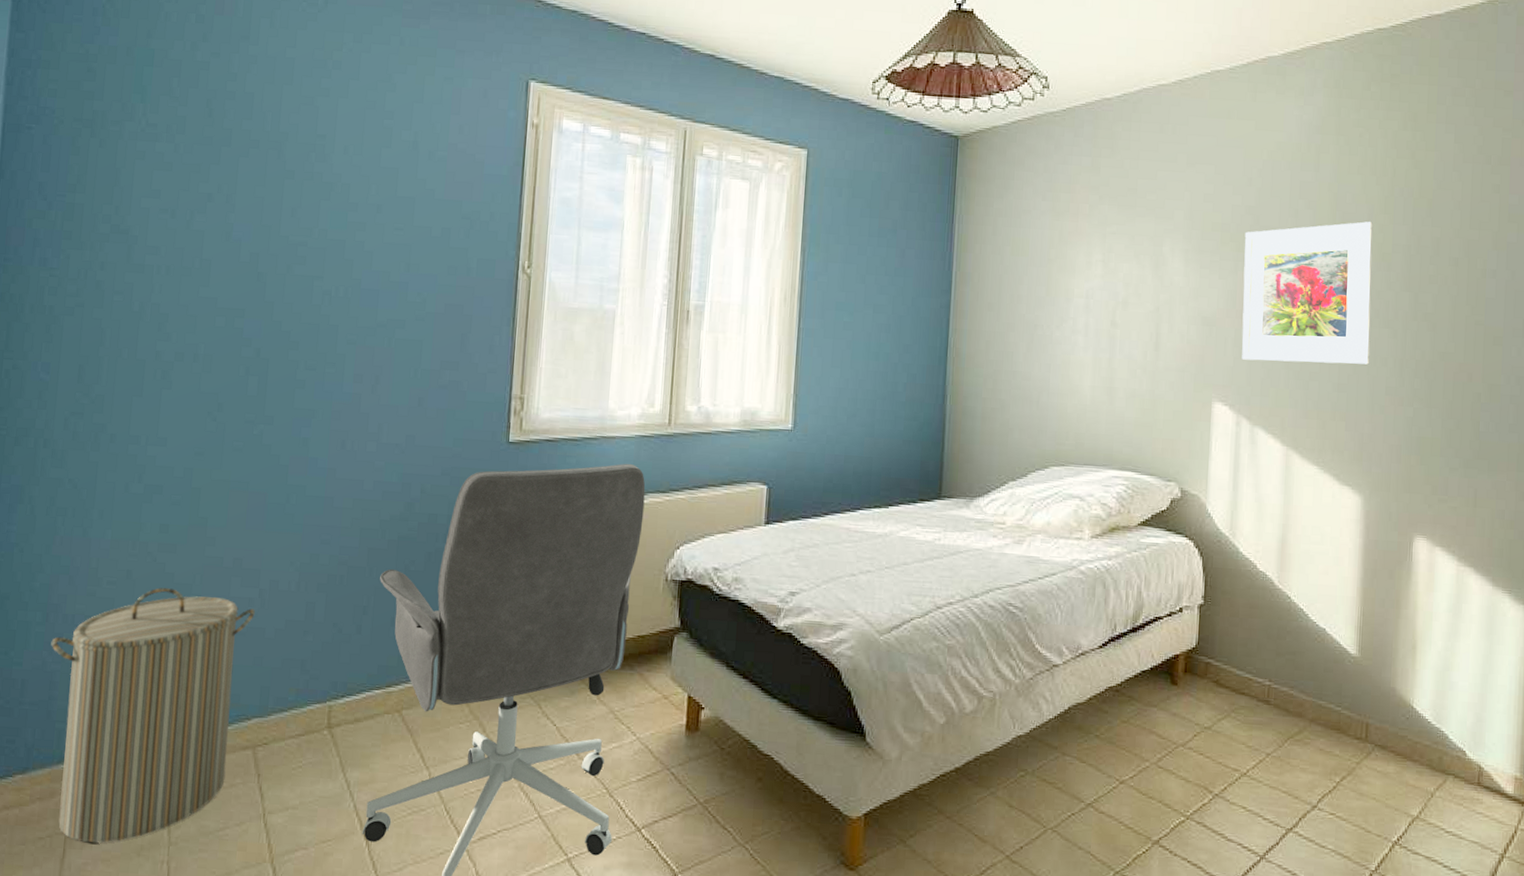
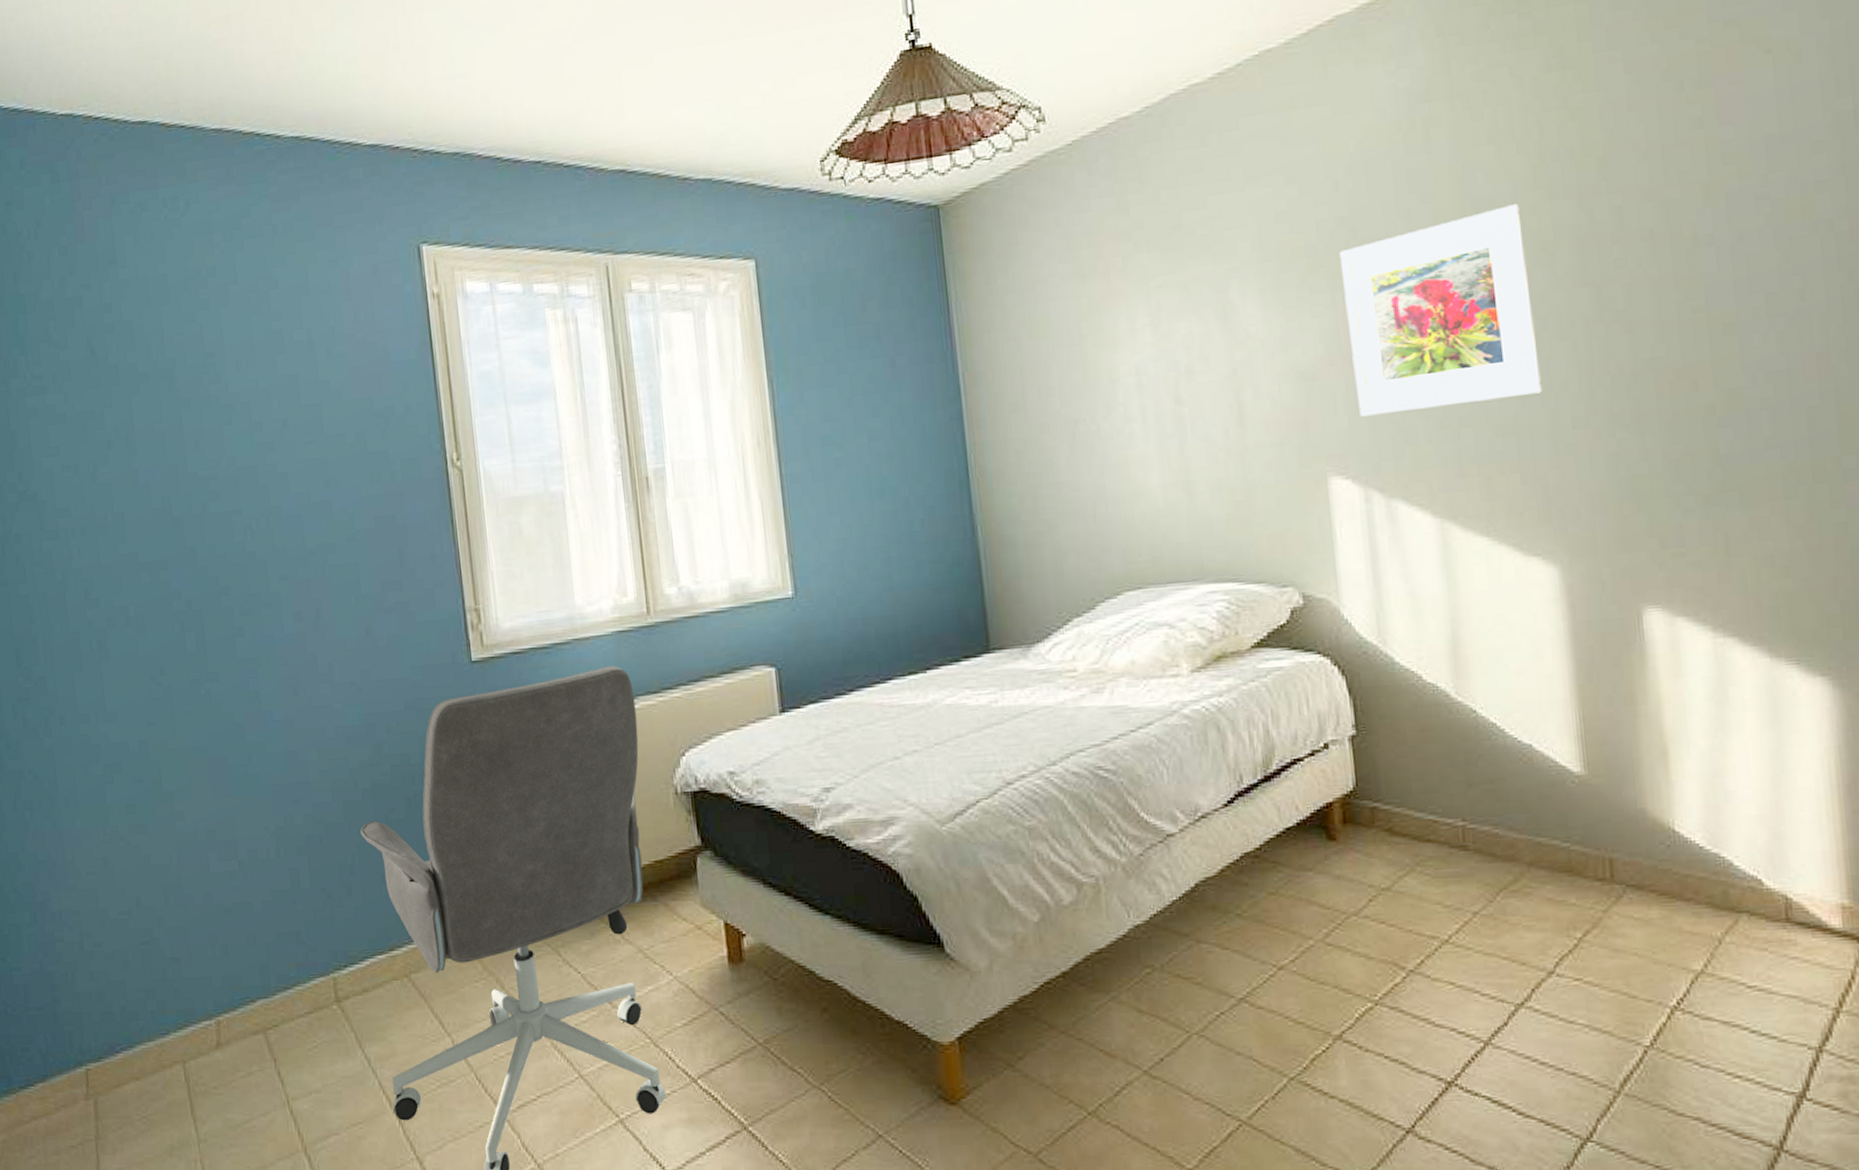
laundry hamper: present [51,588,255,843] -> none [44,871,242,1146]

